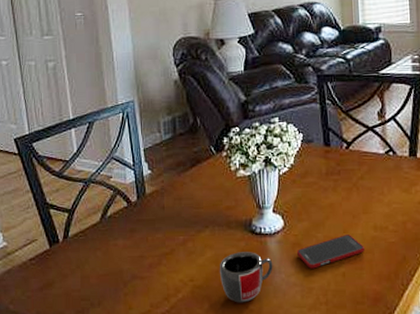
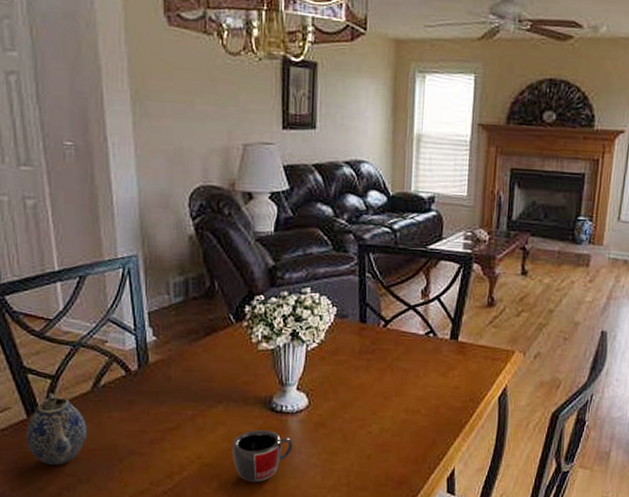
teapot: none [48,225,98,291] -> present [25,393,88,466]
cell phone: present [296,235,364,269] -> none [319,417,393,450]

